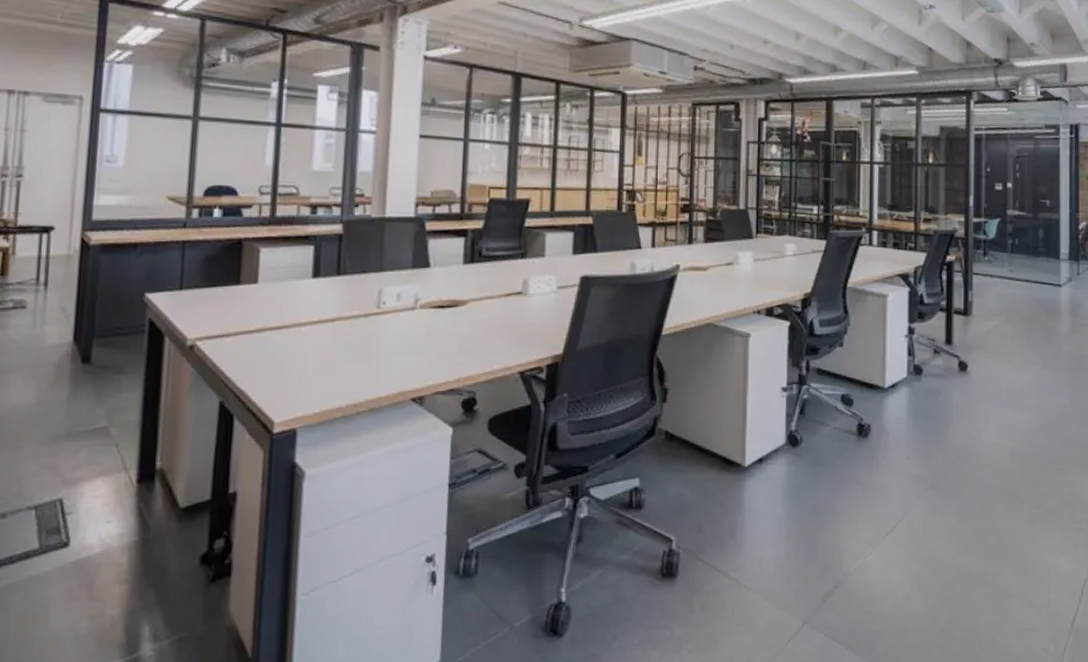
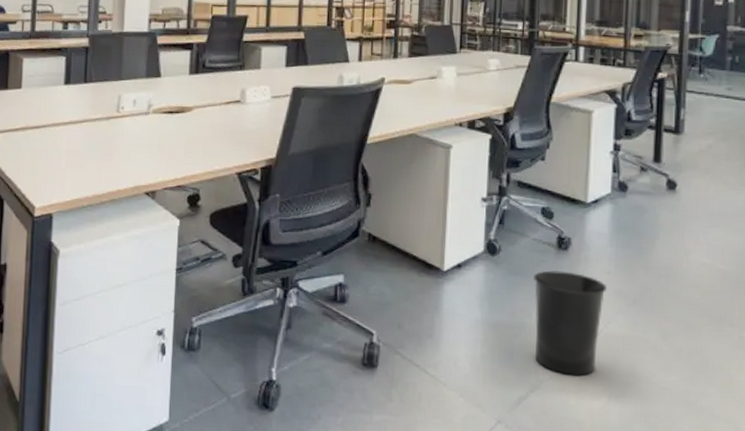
waste bin: none [836,459,907,567] -> present [534,270,607,376]

